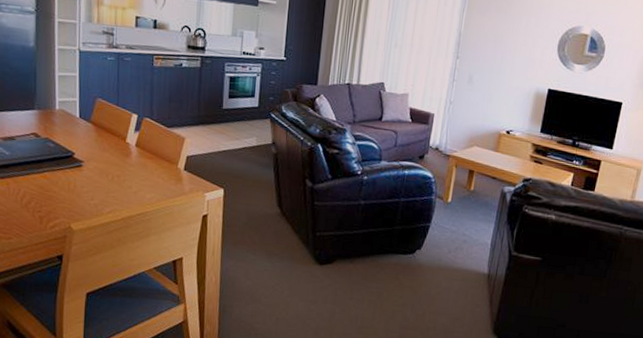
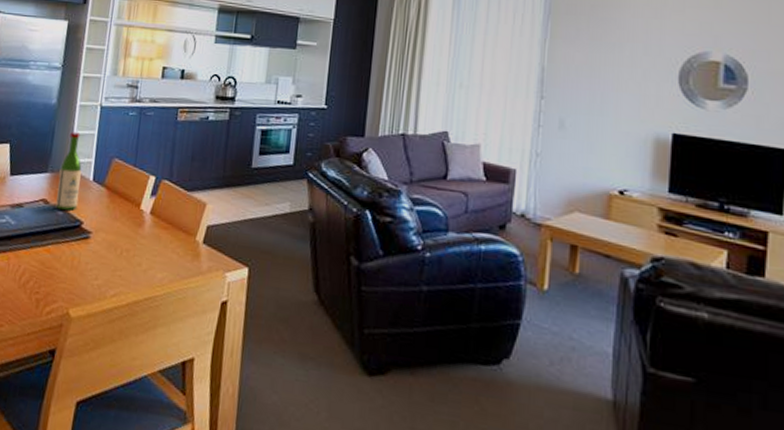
wine bottle: none [46,73,68,143] -> present [55,132,82,210]

